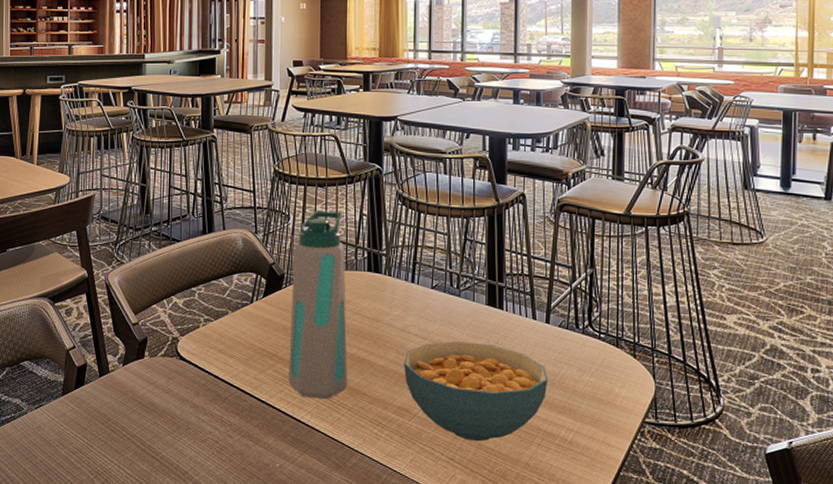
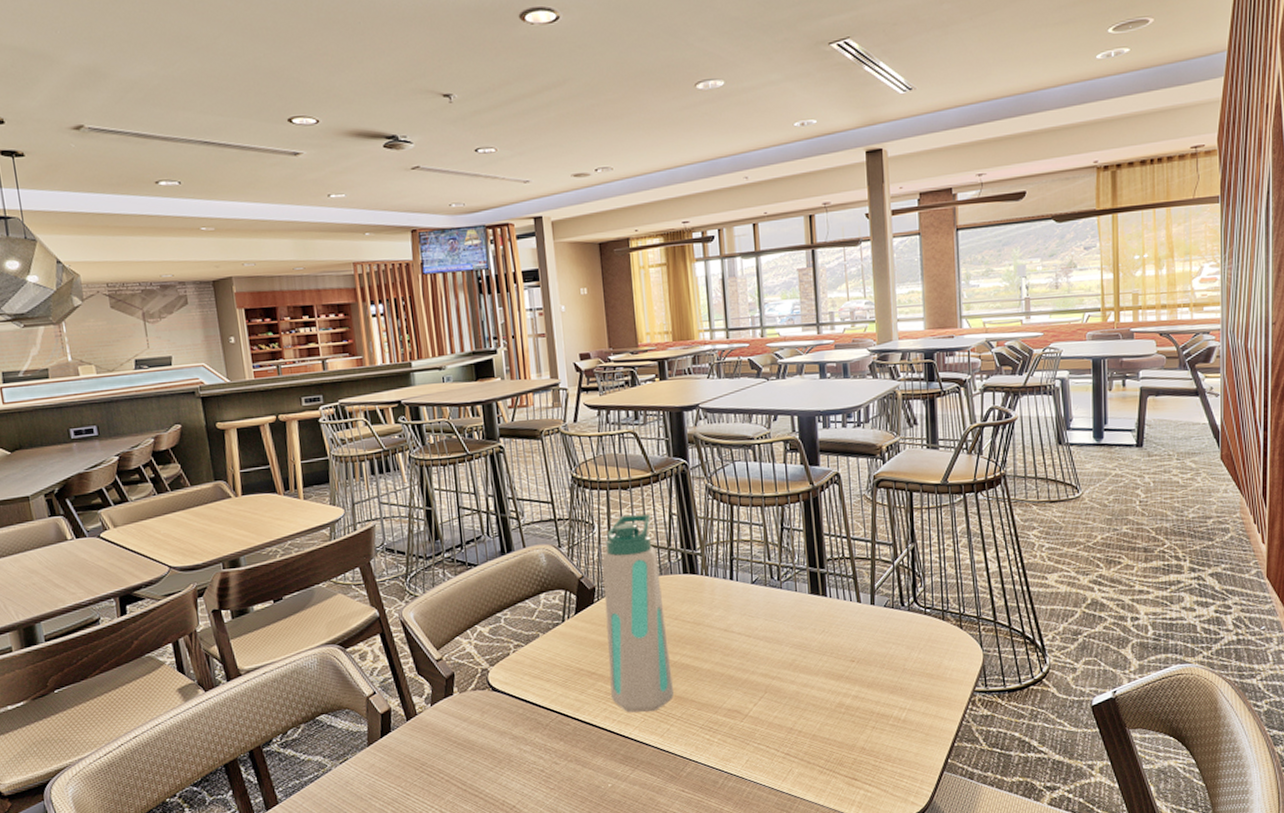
cereal bowl: present [404,341,548,442] -> none [730,633,878,734]

